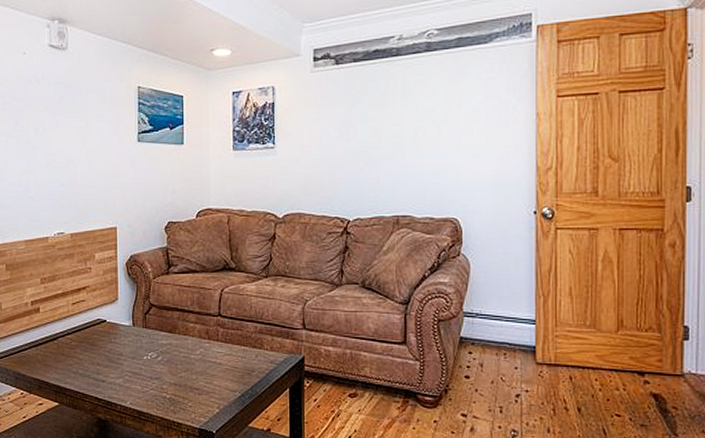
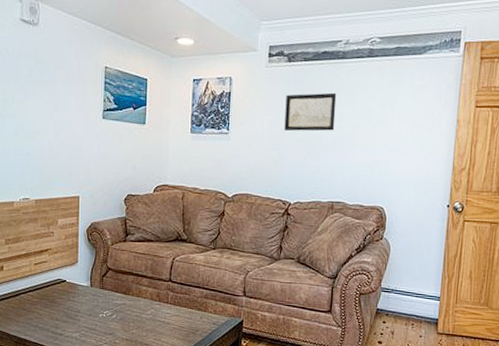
wall art: none [336,94,394,141] -> present [284,92,337,132]

